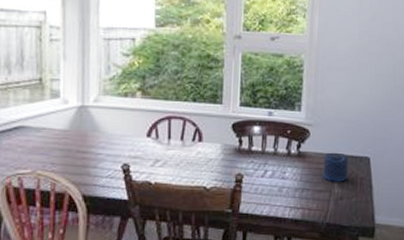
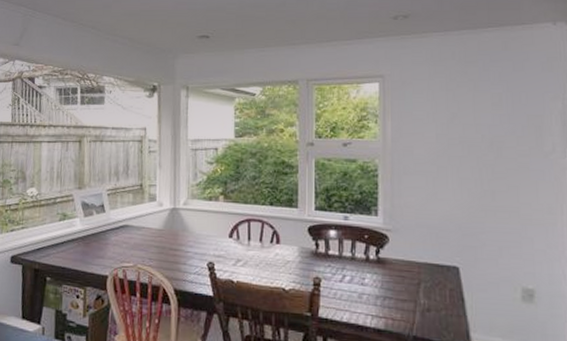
candle: present [323,152,348,182] -> none [406,259,434,292]

